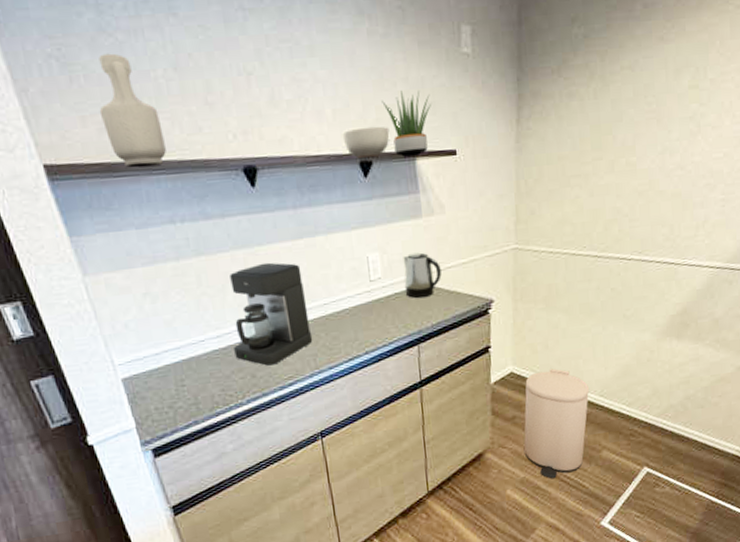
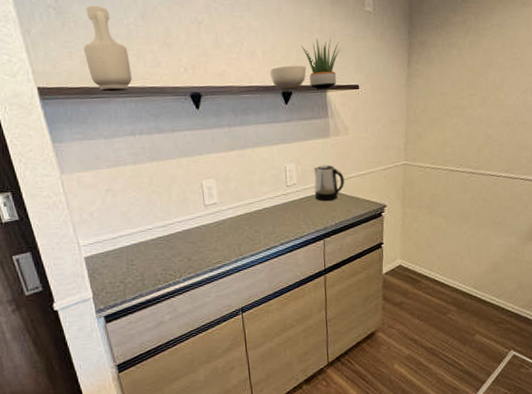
coffee maker: present [230,262,313,366] -> none [175,168,239,252]
pedal bin: present [523,368,590,479] -> none [409,263,465,357]

